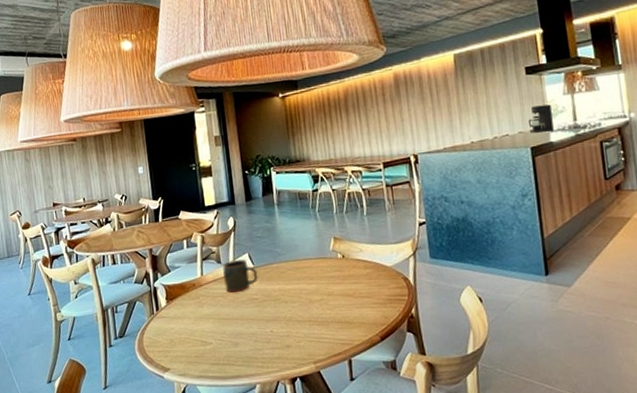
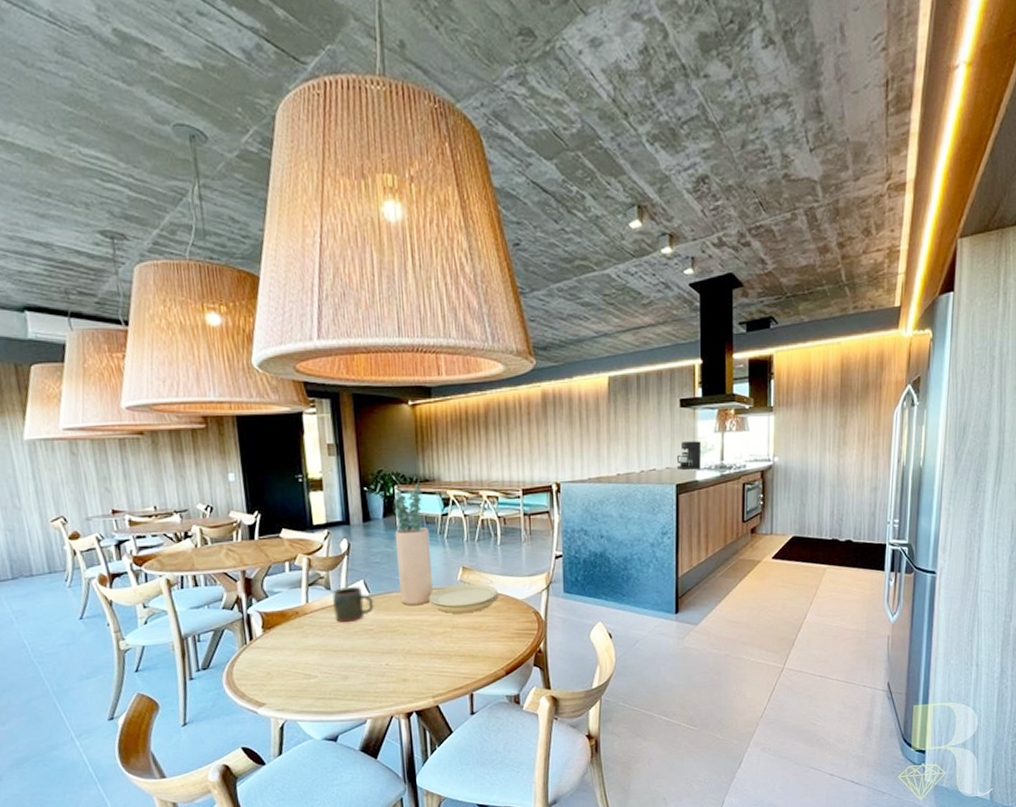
vase: none [270,158,309,276] -> present [393,477,433,606]
plate: none [305,252,369,282] -> present [429,583,499,614]

